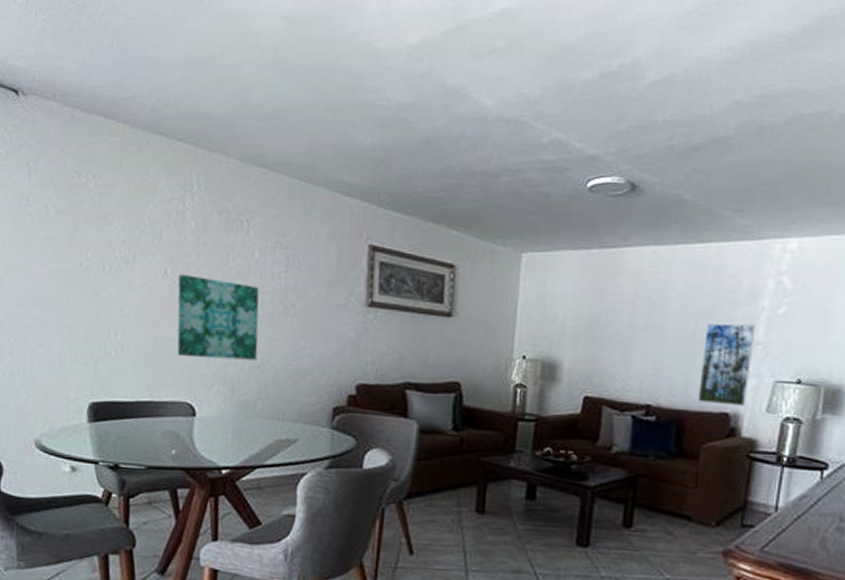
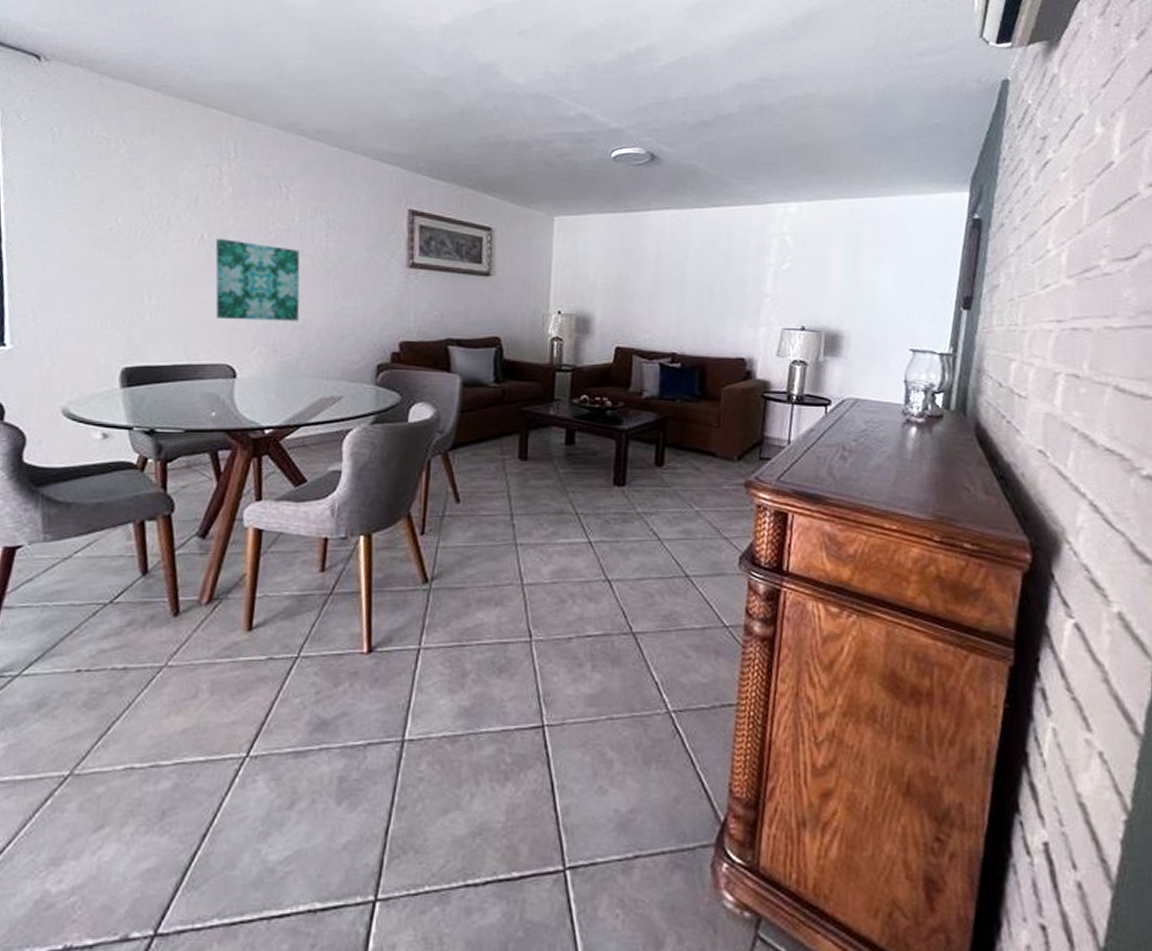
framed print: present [697,323,756,406] -> none [716,278,764,351]

